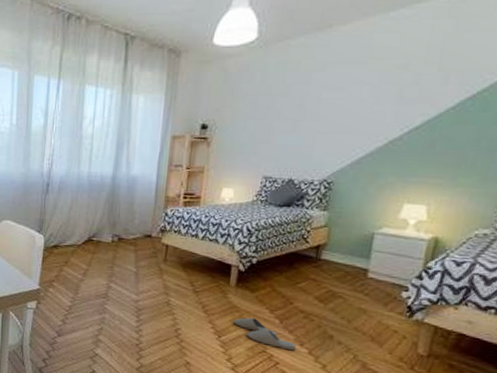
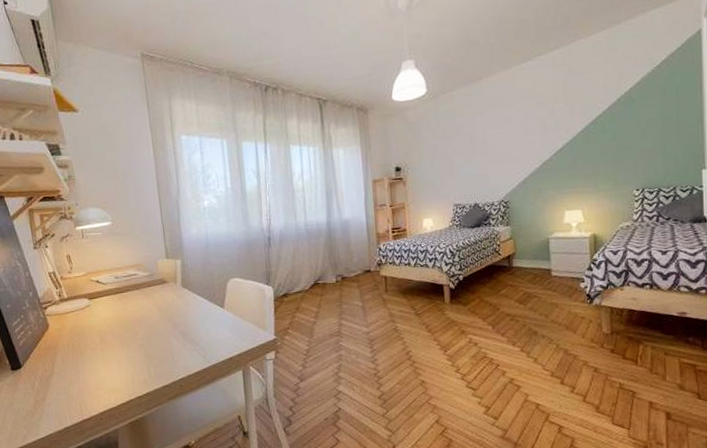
slippers: present [233,317,296,351] -> none [454,328,509,352]

